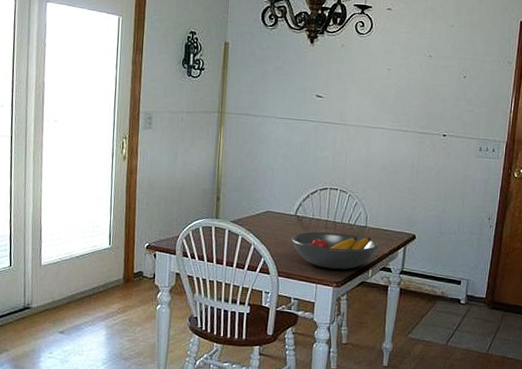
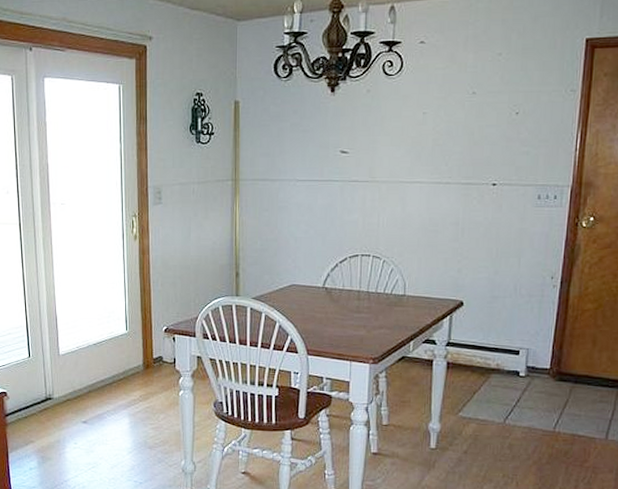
fruit bowl: present [291,232,379,270] -> none [319,303,421,345]

